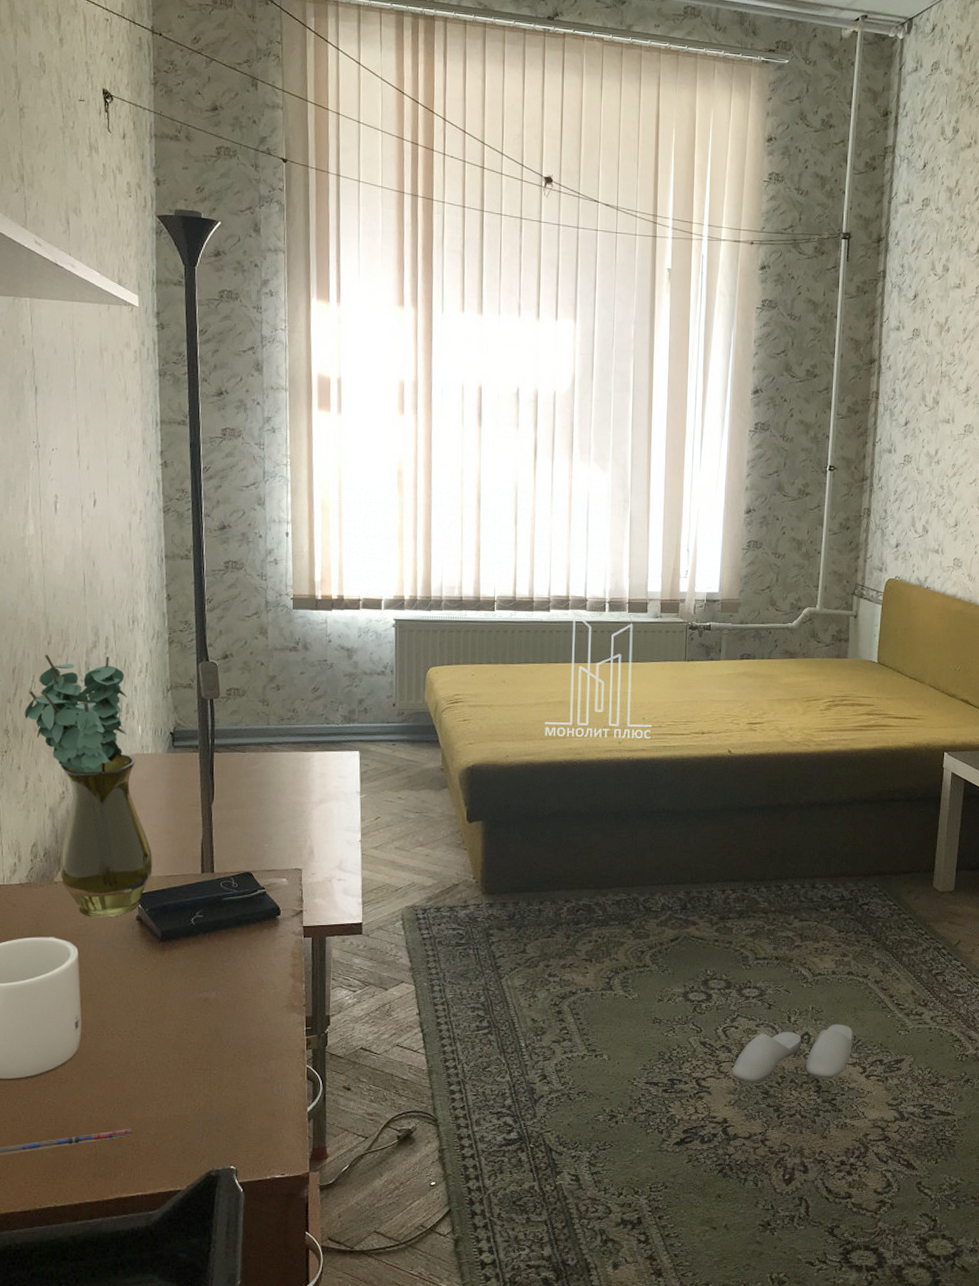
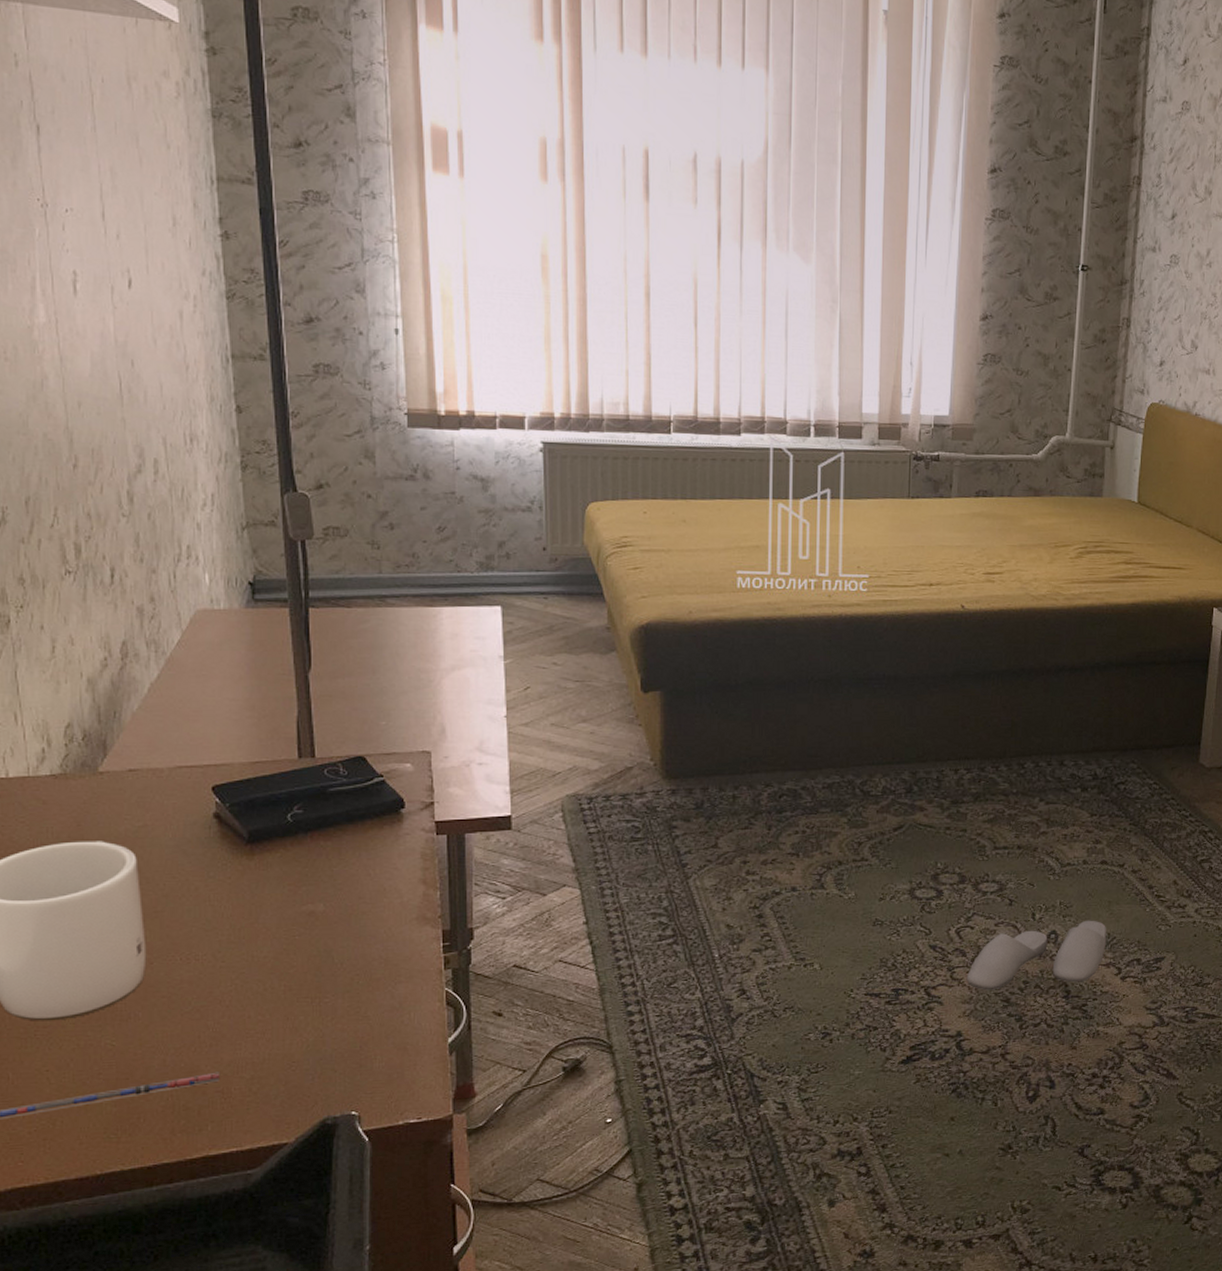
vase: present [24,654,153,918] -> none [45,480,233,816]

